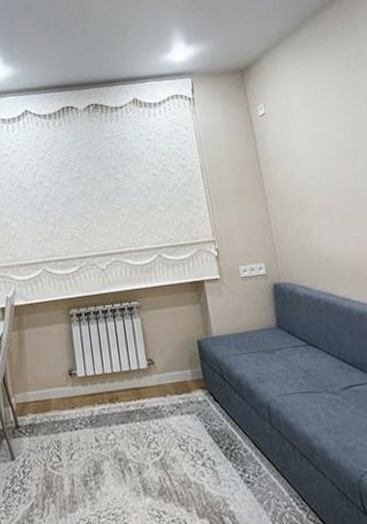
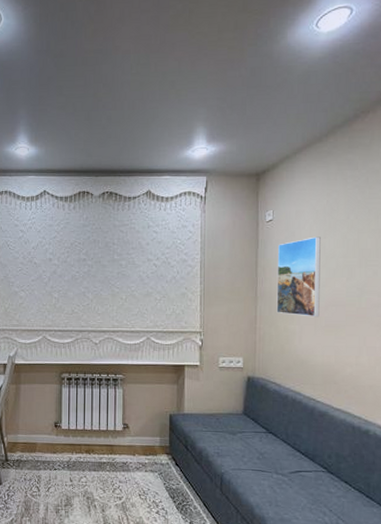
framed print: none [275,125,334,210] -> present [276,236,321,317]

